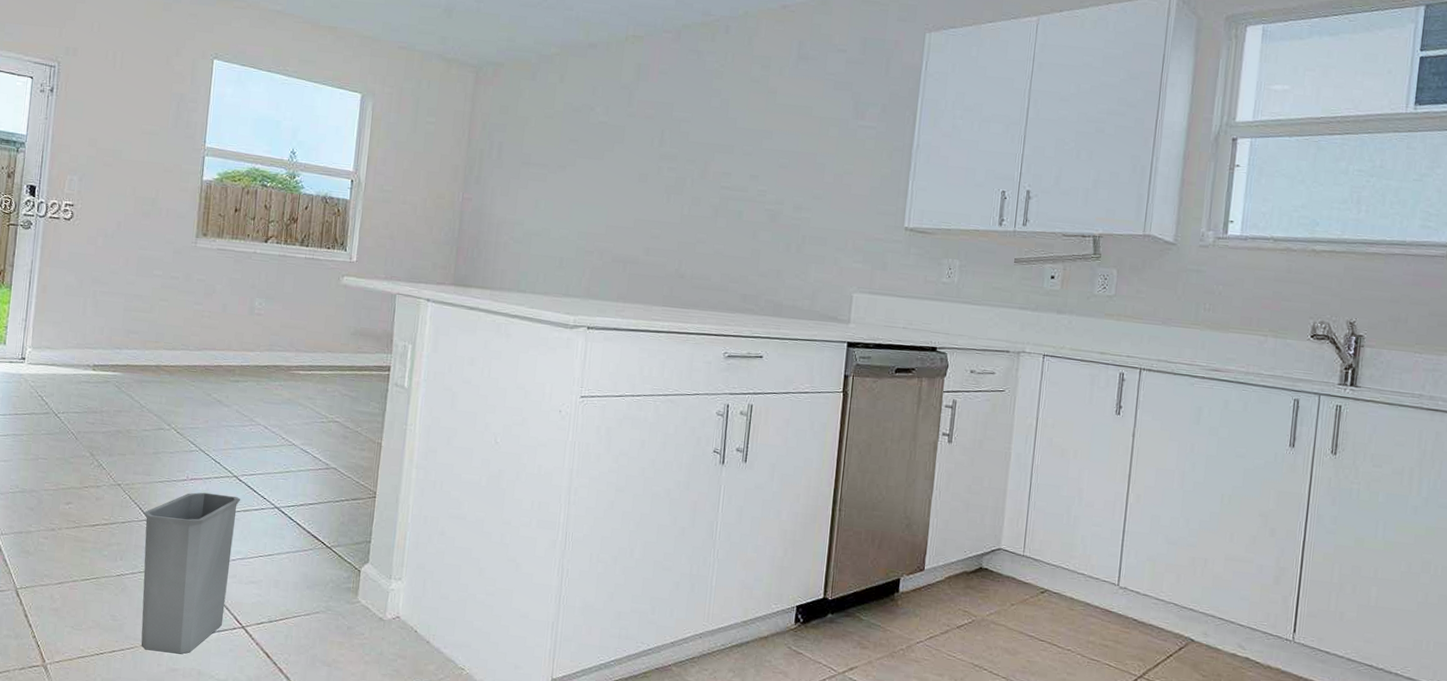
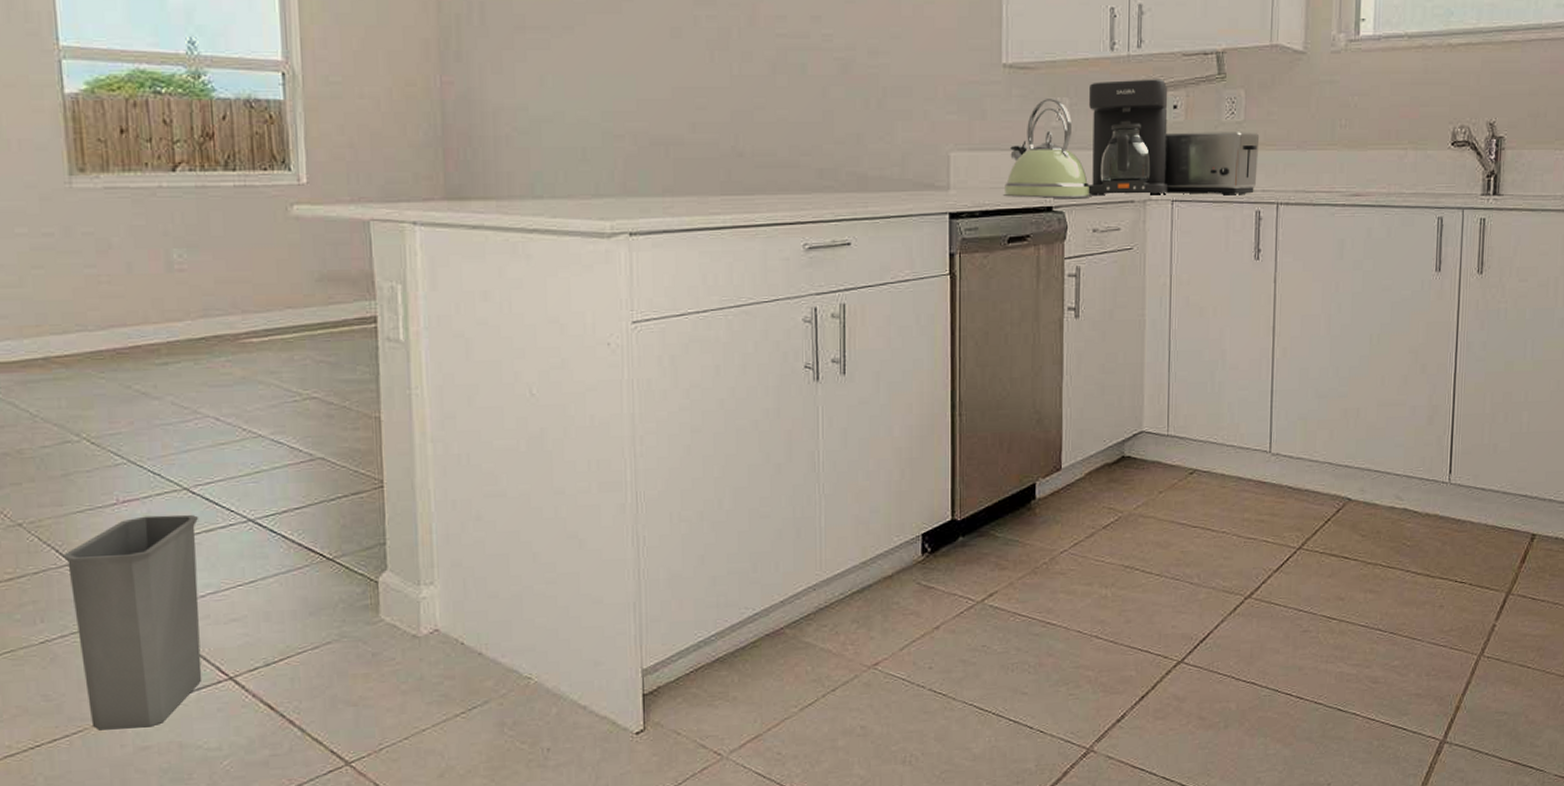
kettle: none [894,259,971,344] -> present [1002,99,1091,198]
coffee maker: none [969,249,1048,349] -> present [1088,79,1169,196]
toaster: none [1033,297,1128,358] -> present [1159,132,1260,196]

